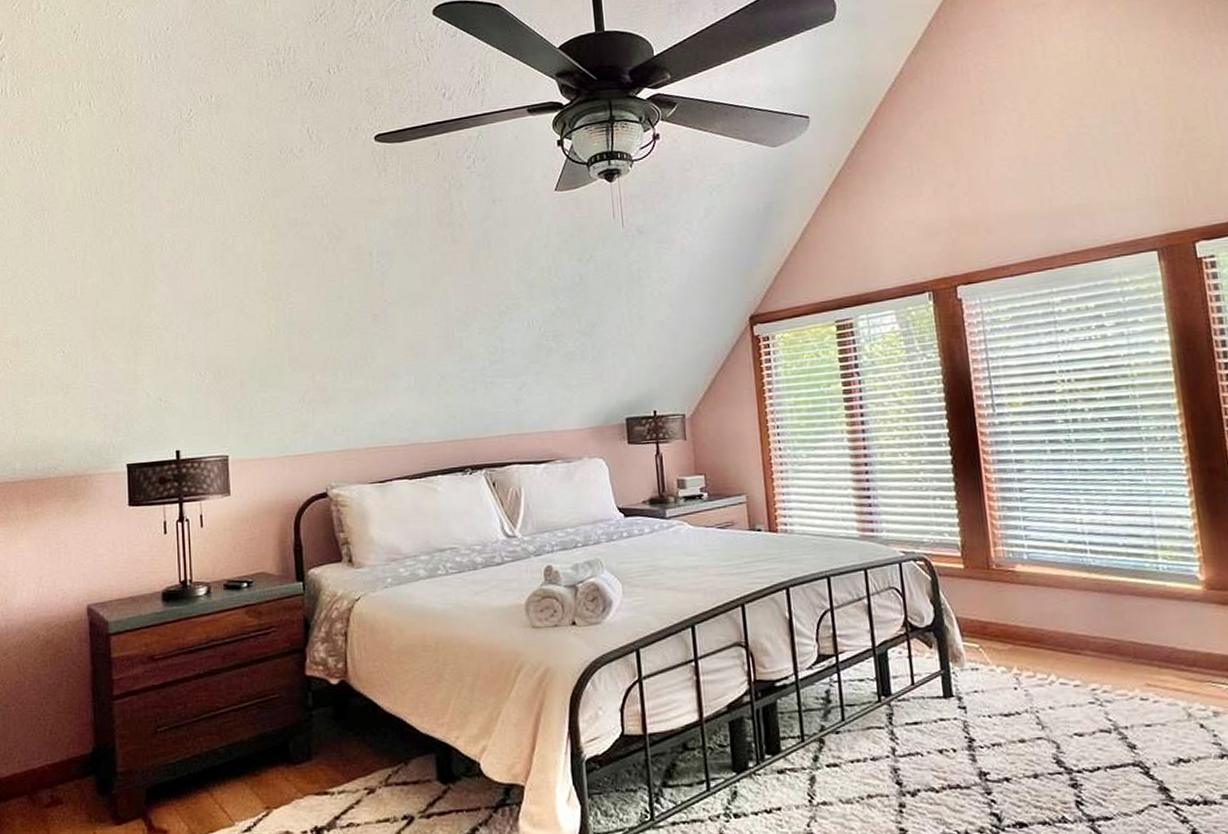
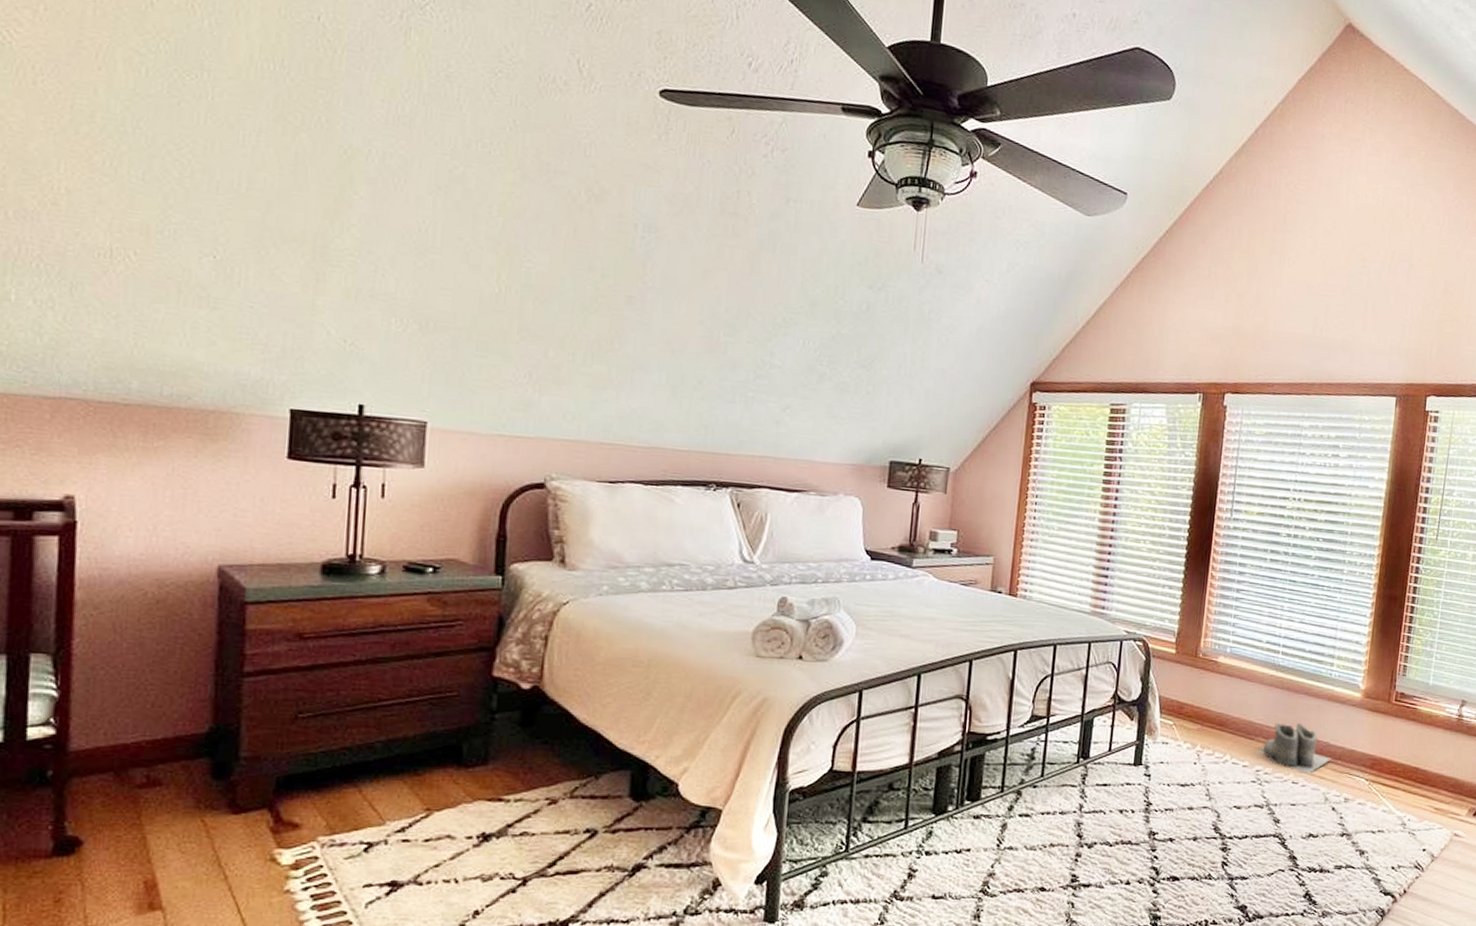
boots: none [1085,628,1184,688] -> present [1254,722,1331,775]

